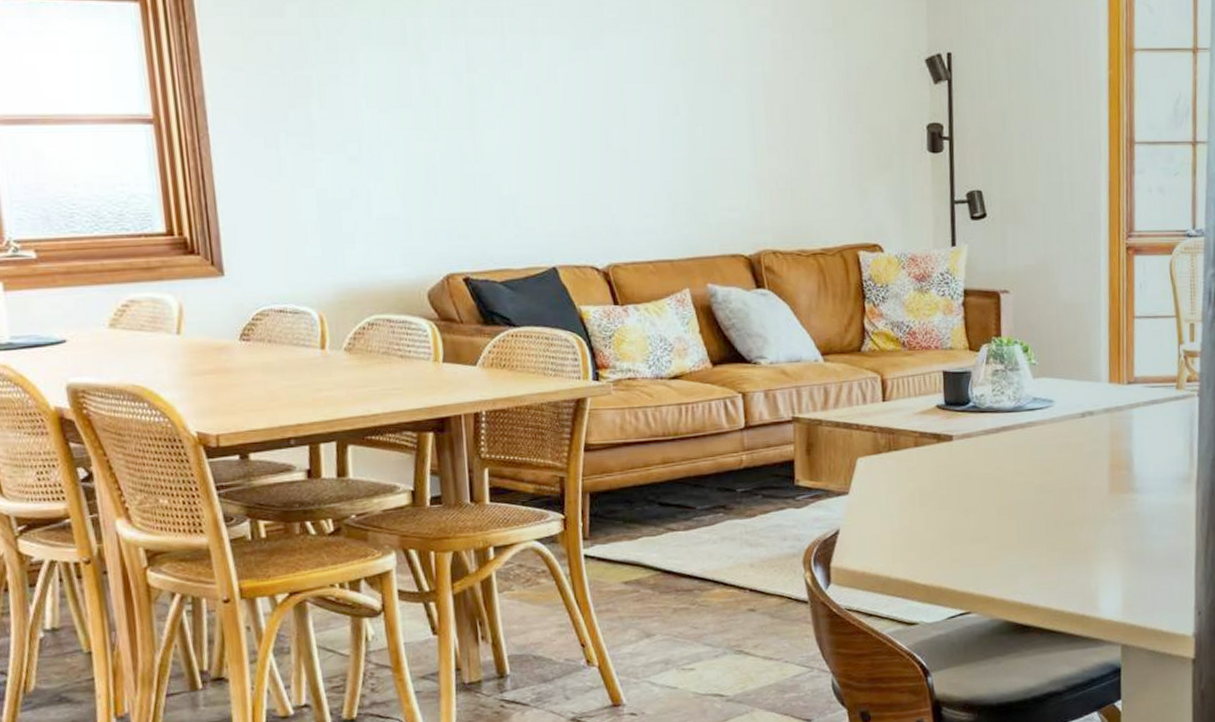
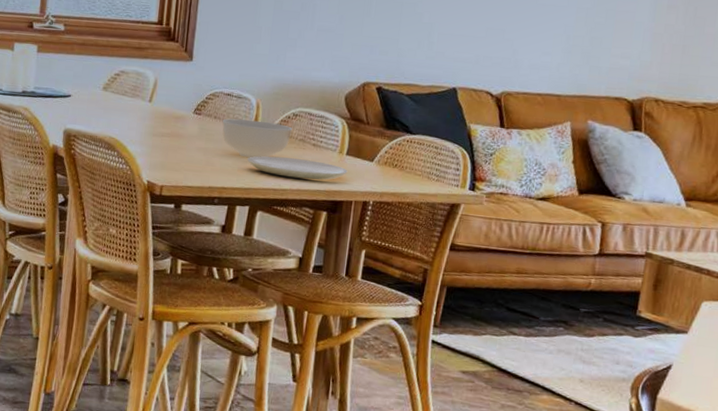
bowl: none [280,337,372,385] -> present [222,118,293,158]
plate: none [322,375,449,400] -> present [247,156,348,180]

